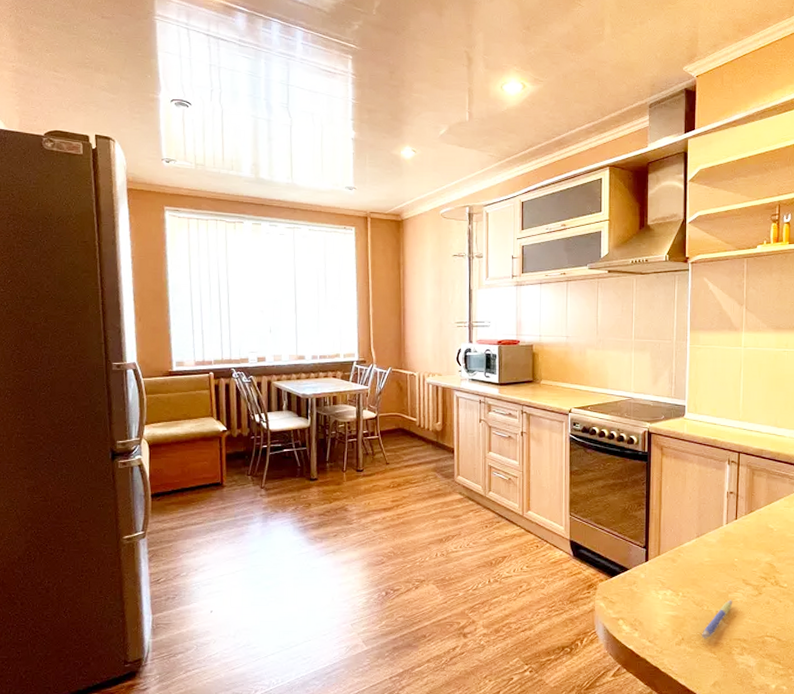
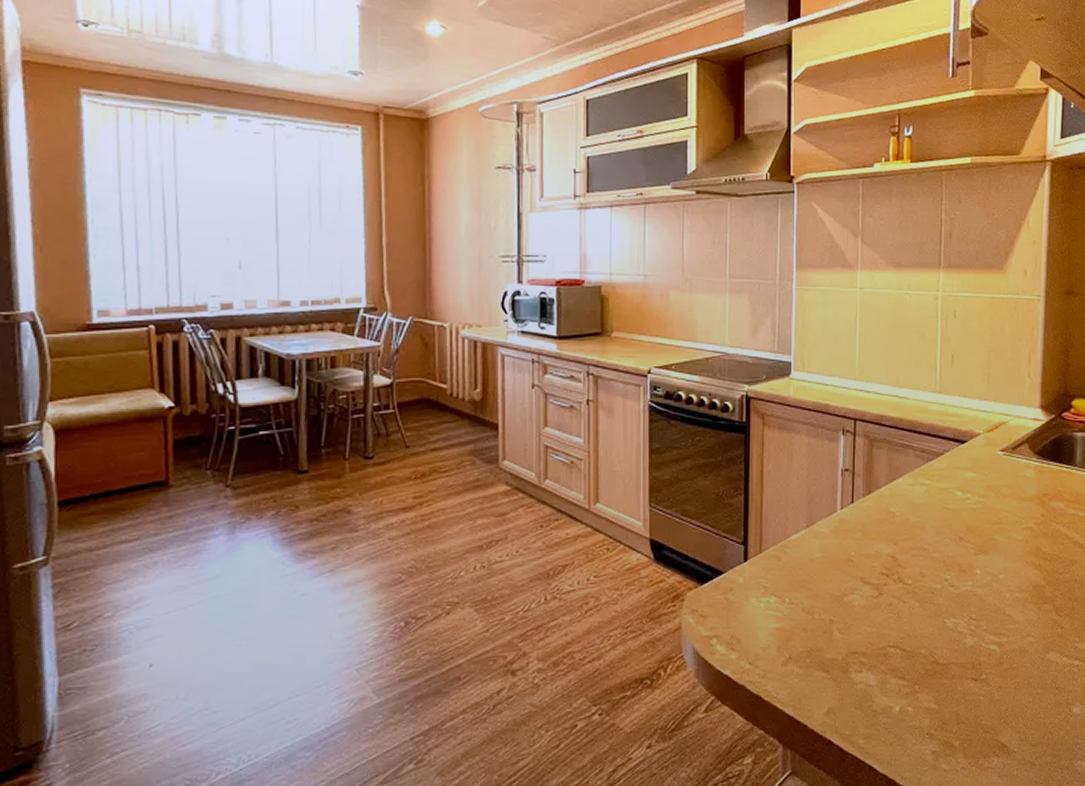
pen: present [702,600,733,639] -> none [813,604,849,656]

